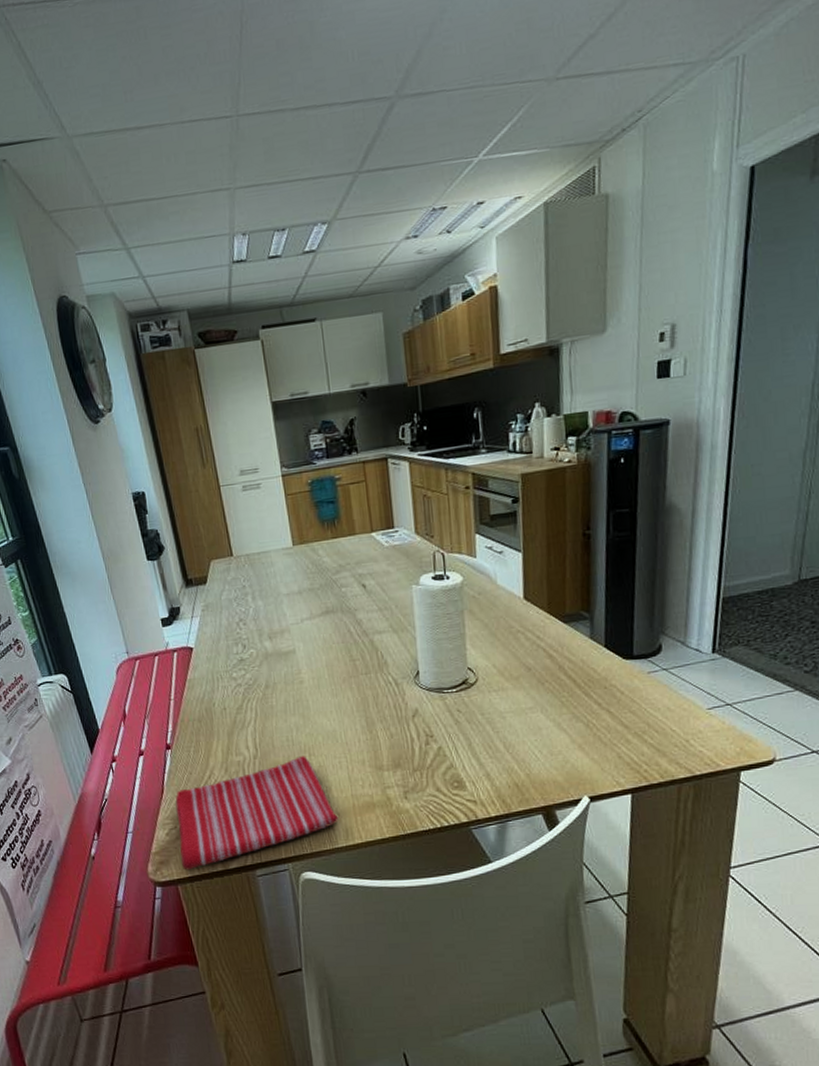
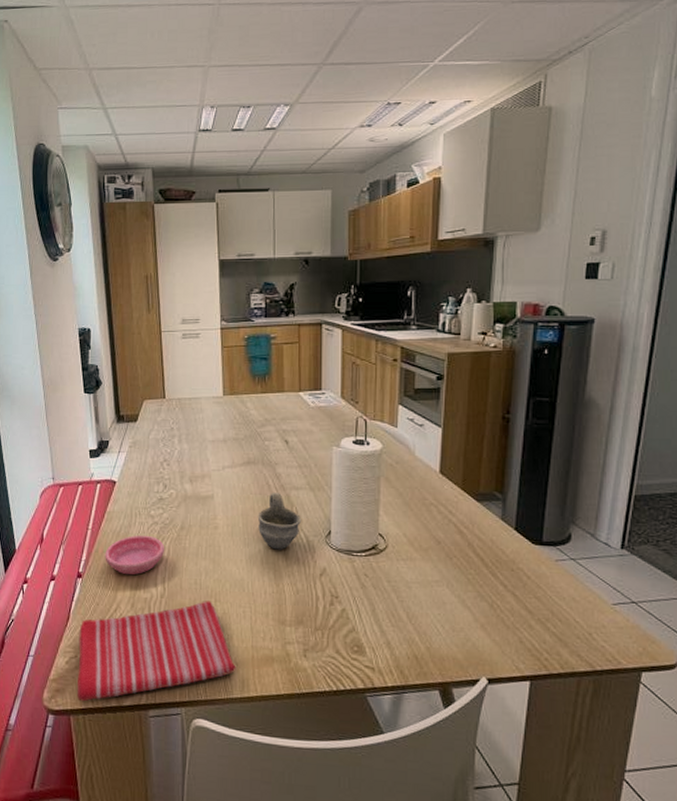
saucer: none [191,698,252,741] -> present [105,535,164,575]
cup: none [342,639,389,697] -> present [257,493,302,550]

